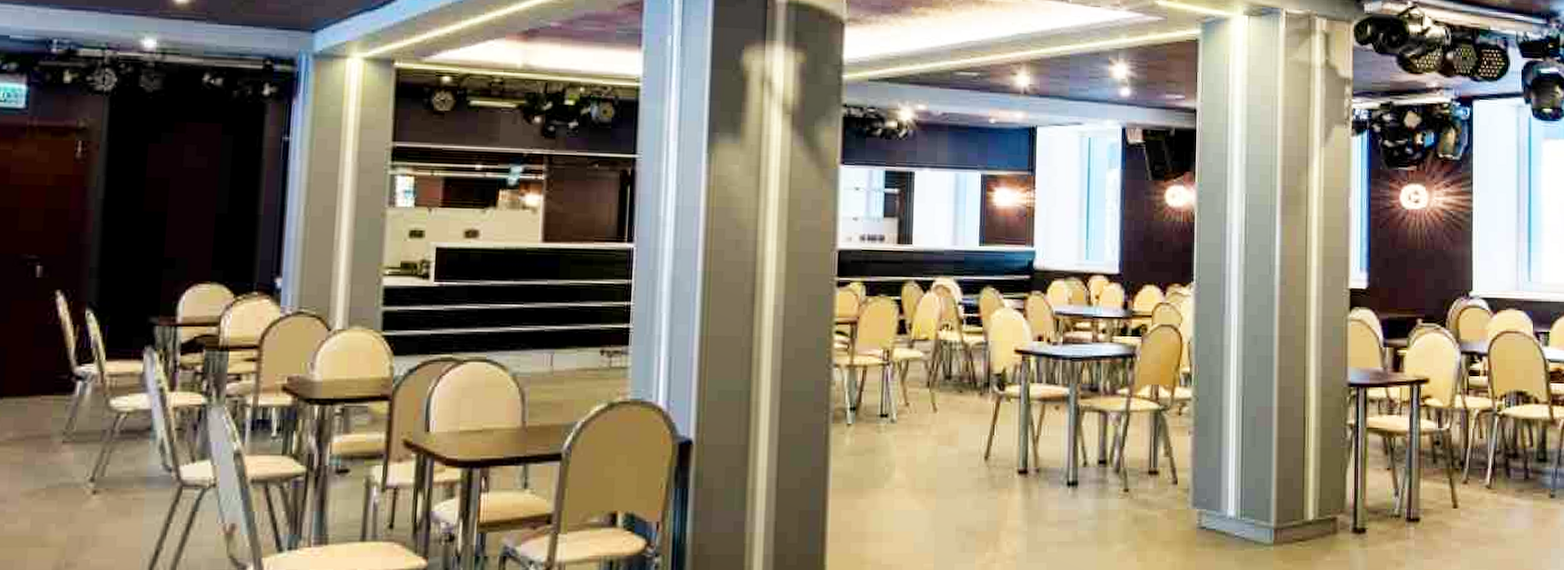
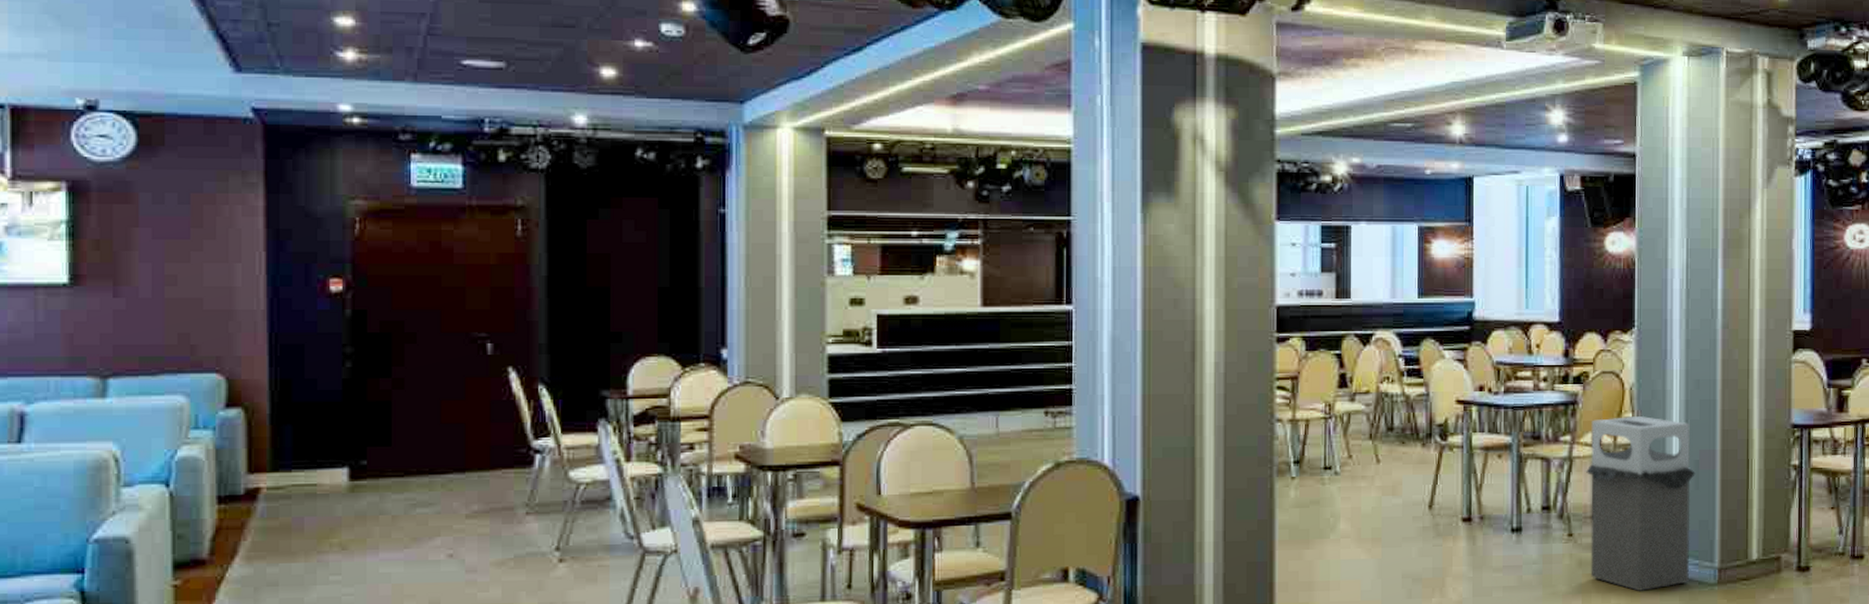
trash bin: none [1142,371,1252,550] -> present [1585,416,1695,591]

